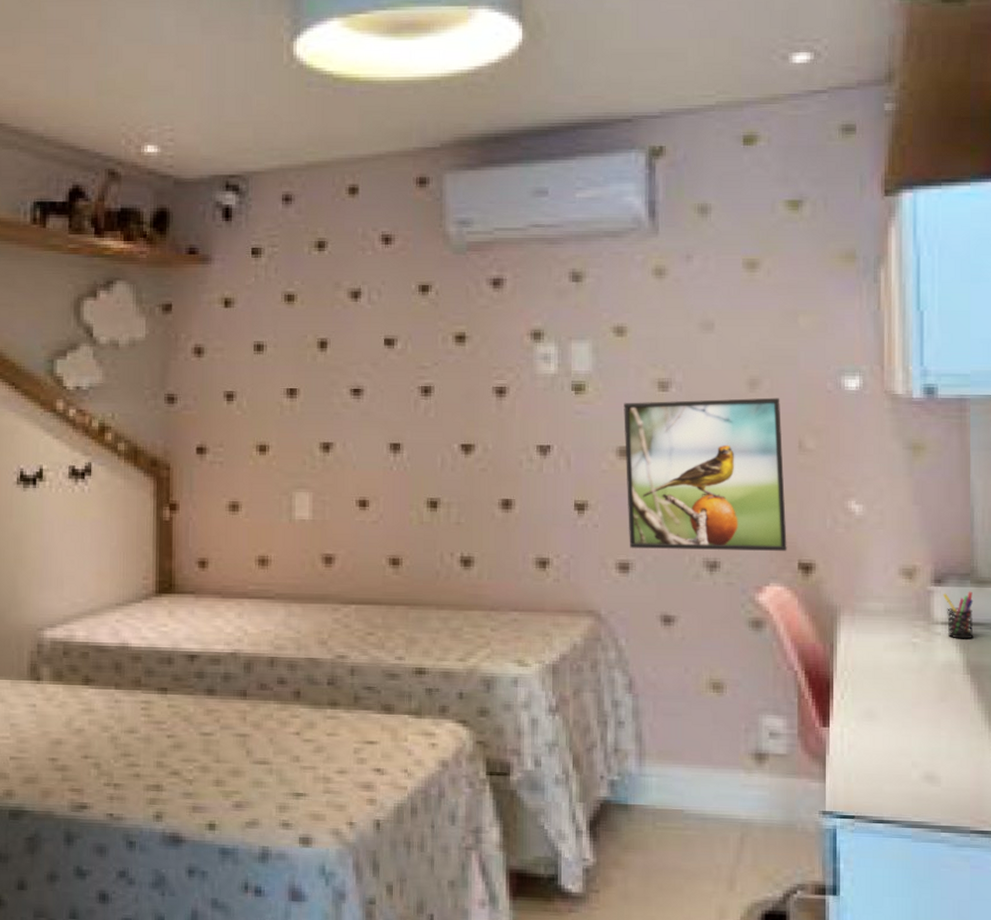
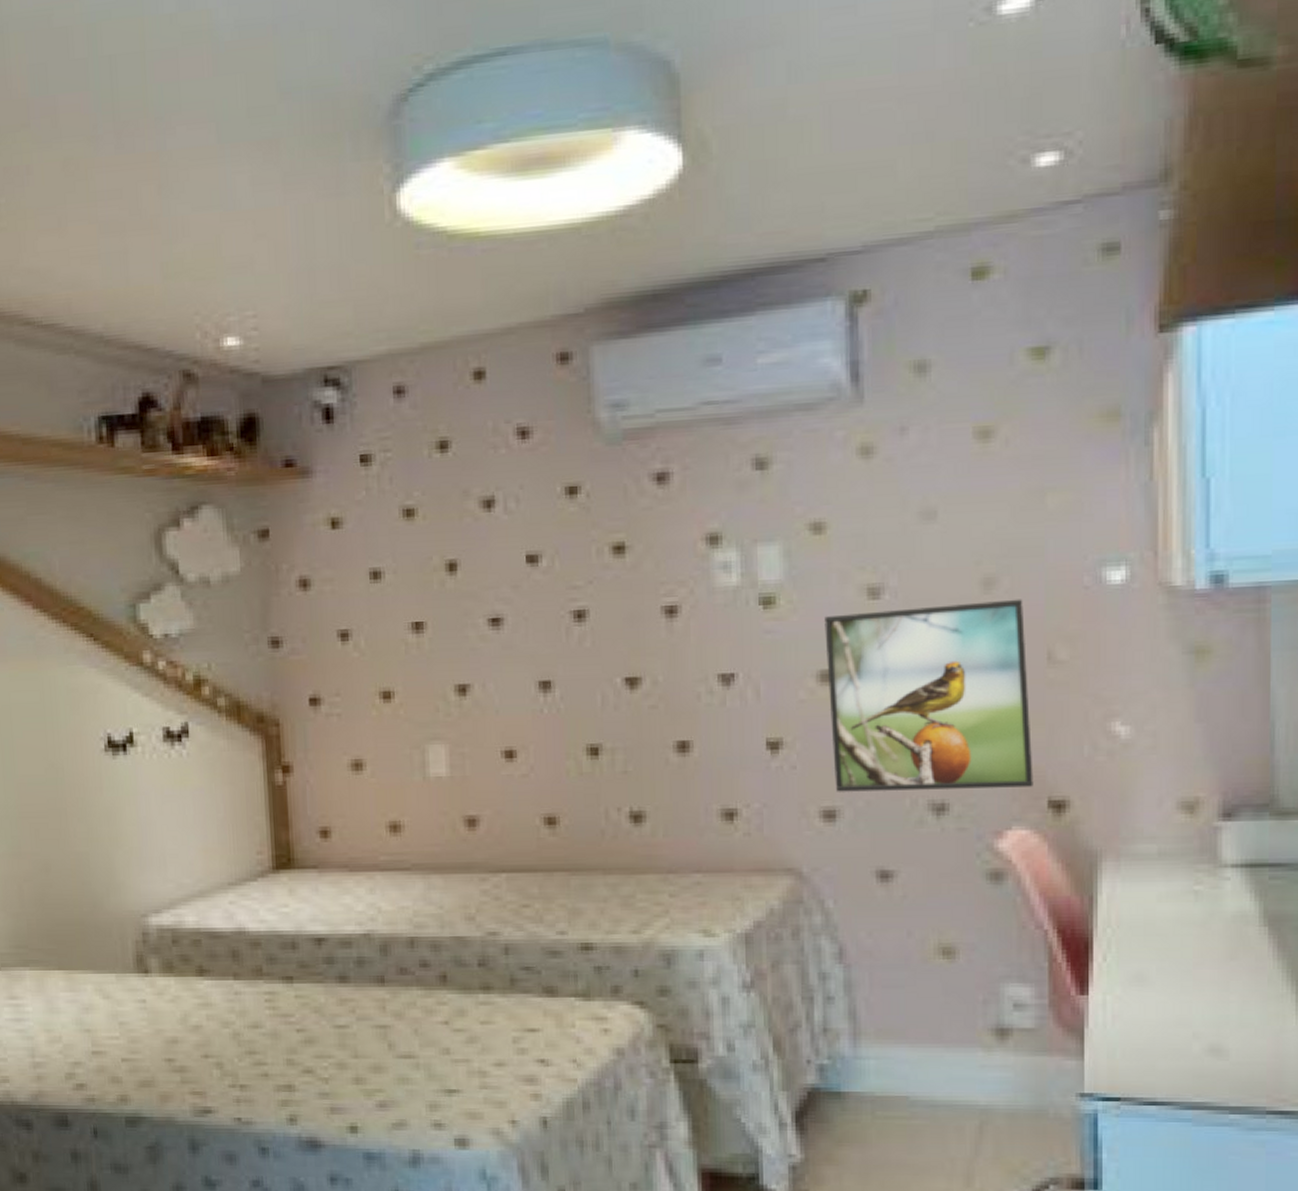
pen holder: present [943,591,974,639] -> none [1234,825,1274,884]

